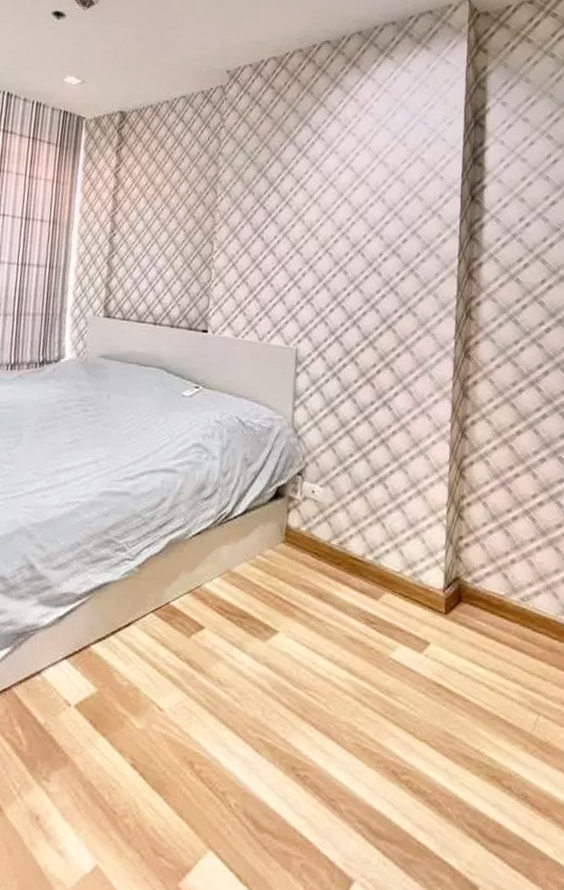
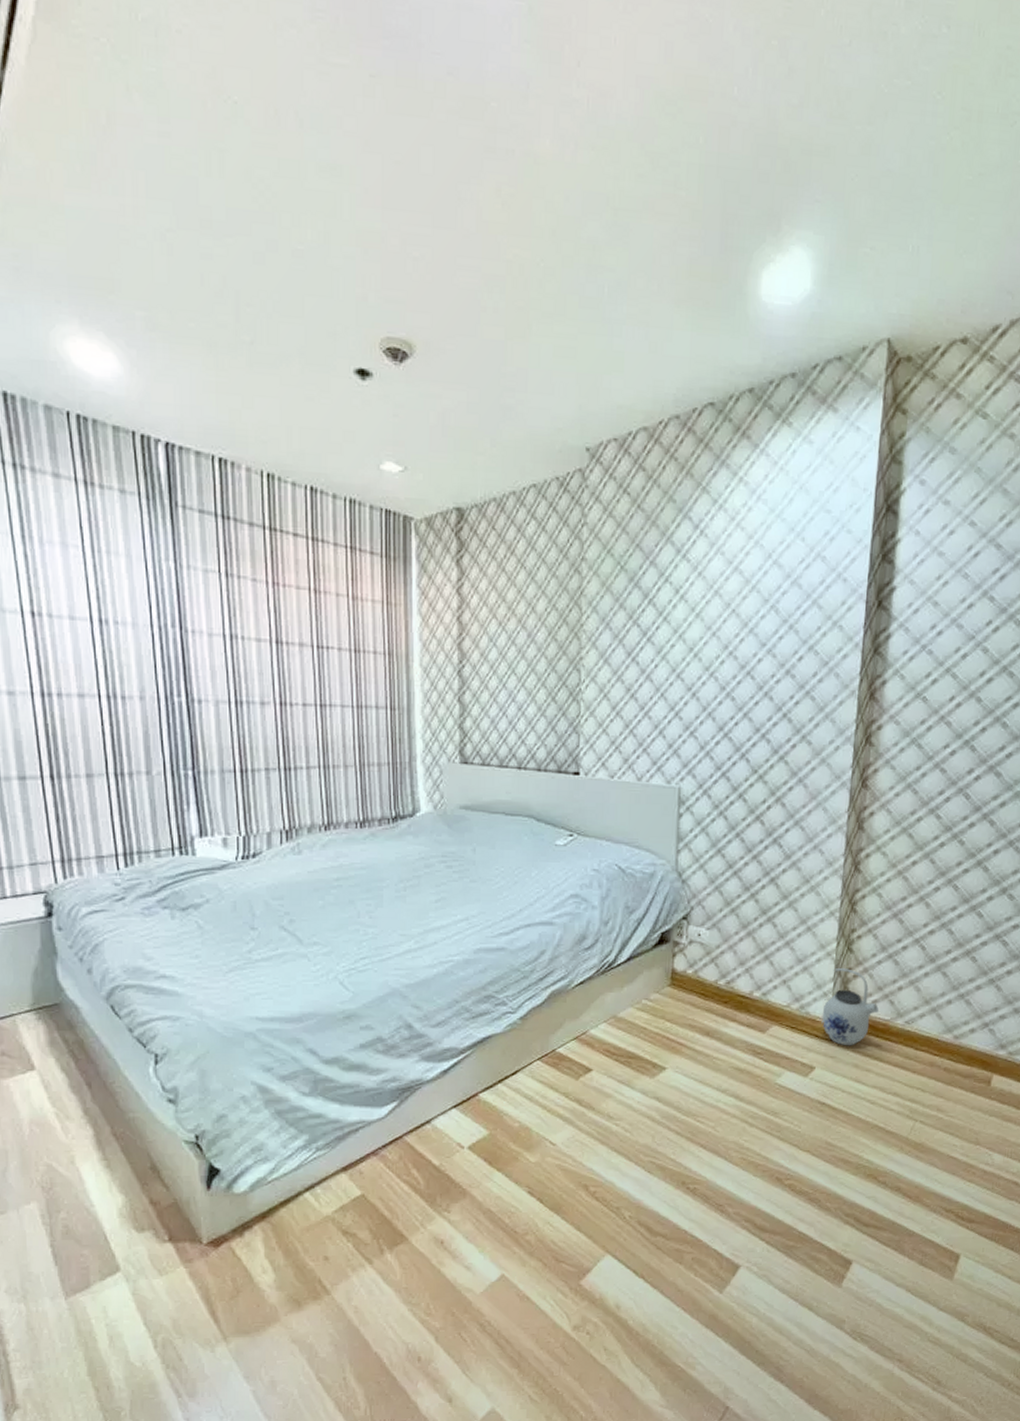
teapot: none [435,535,492,622] -> present [821,968,879,1046]

